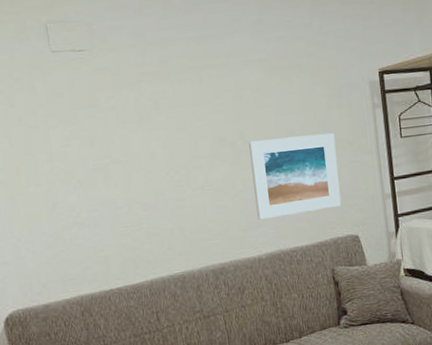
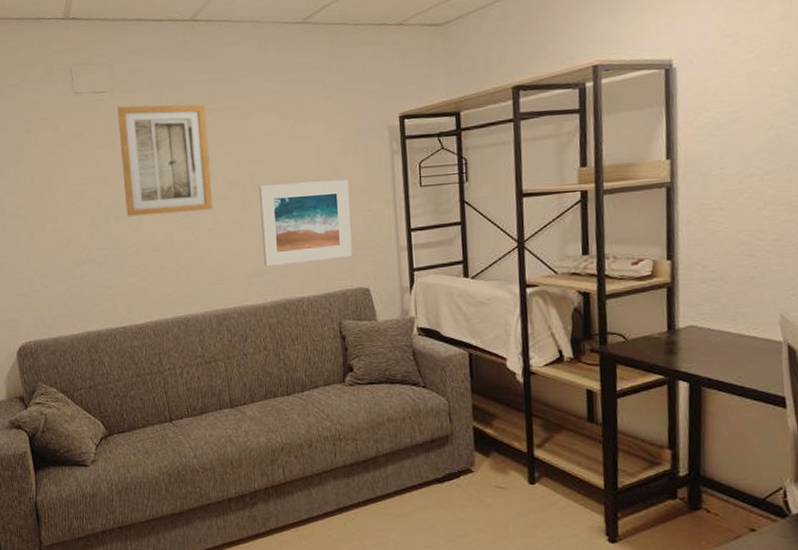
wall art: none [99,61,203,177] -> present [117,104,213,217]

